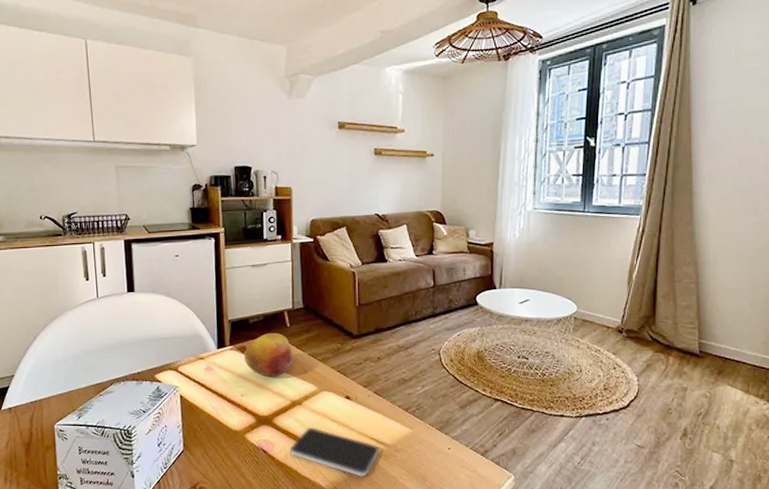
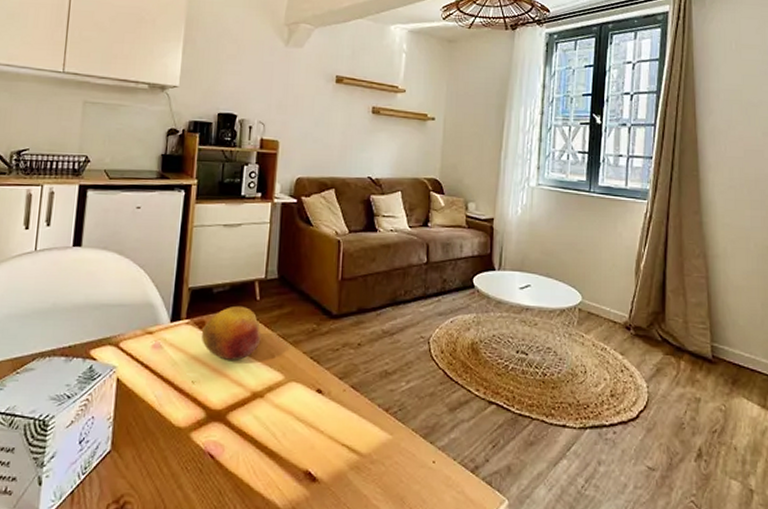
smartphone: present [289,426,379,477] -> none [242,426,351,495]

